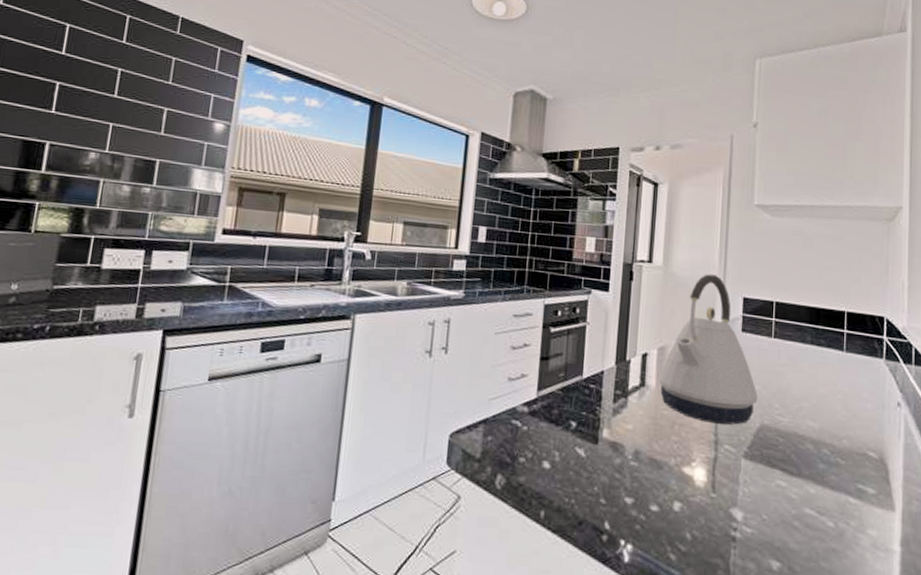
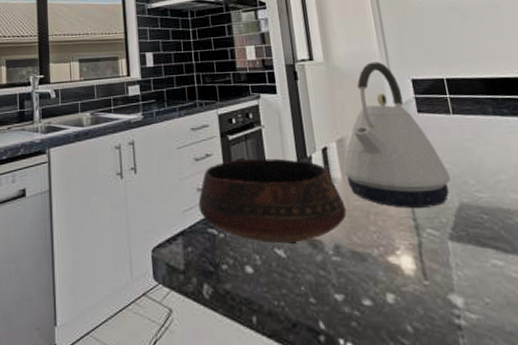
bowl: none [506,353,653,444] -> present [198,158,347,244]

